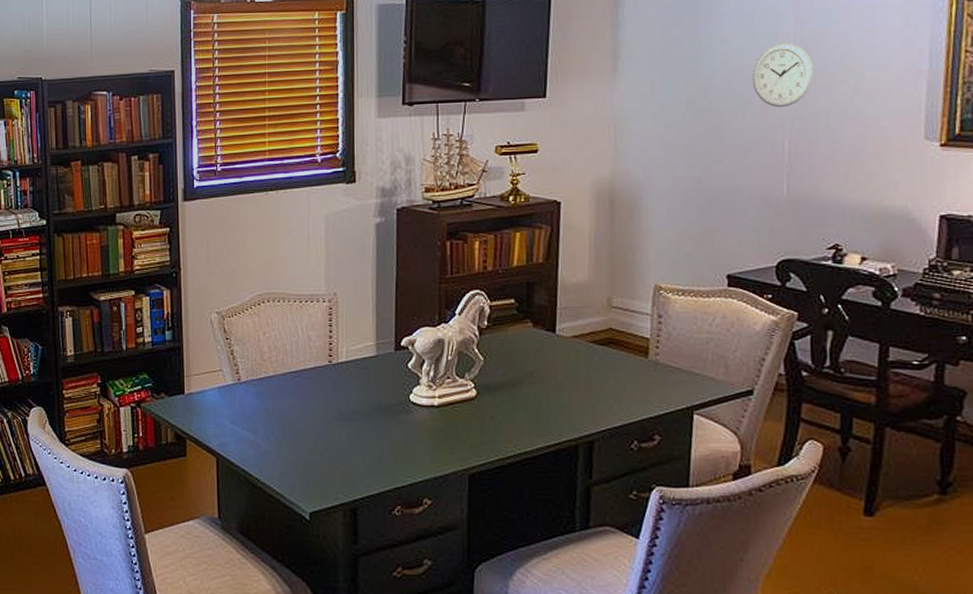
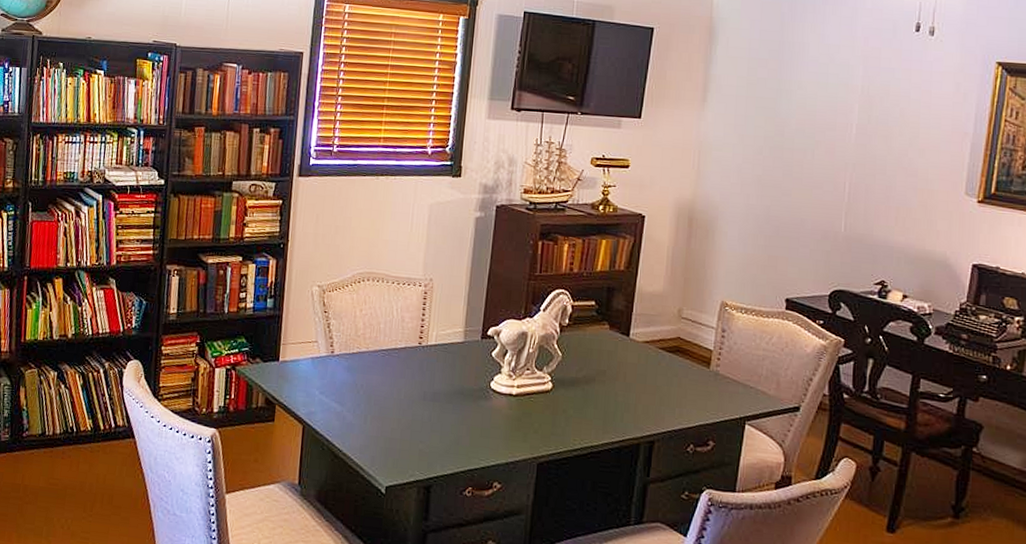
wall clock: present [752,42,814,108] -> none [822,94,876,152]

